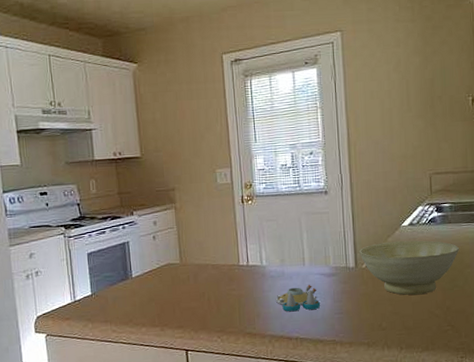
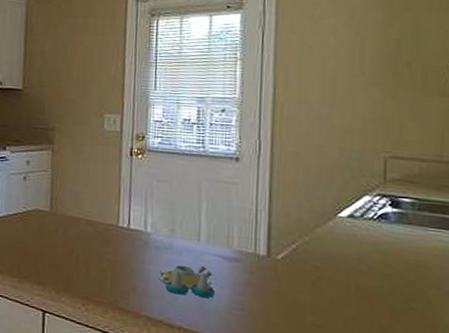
bowl: present [359,240,460,296] -> none [273,232,422,310]

